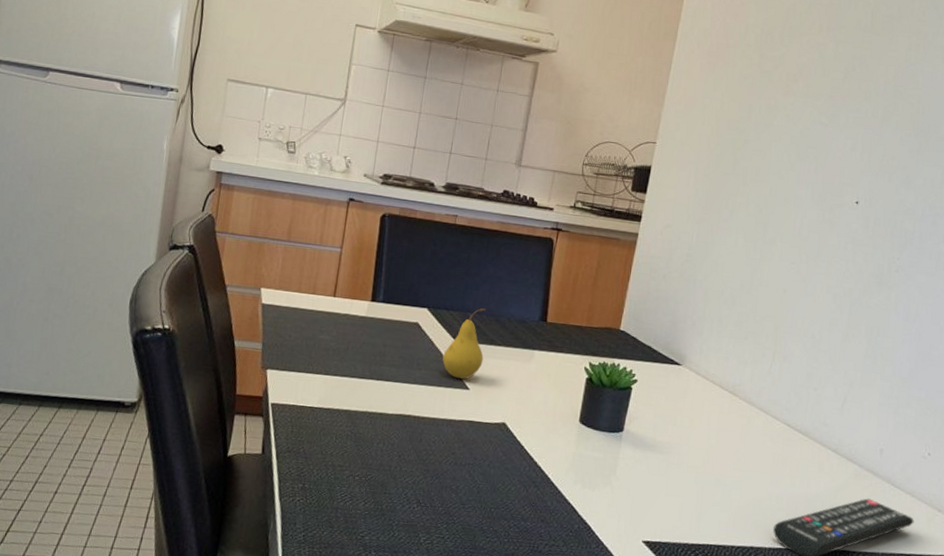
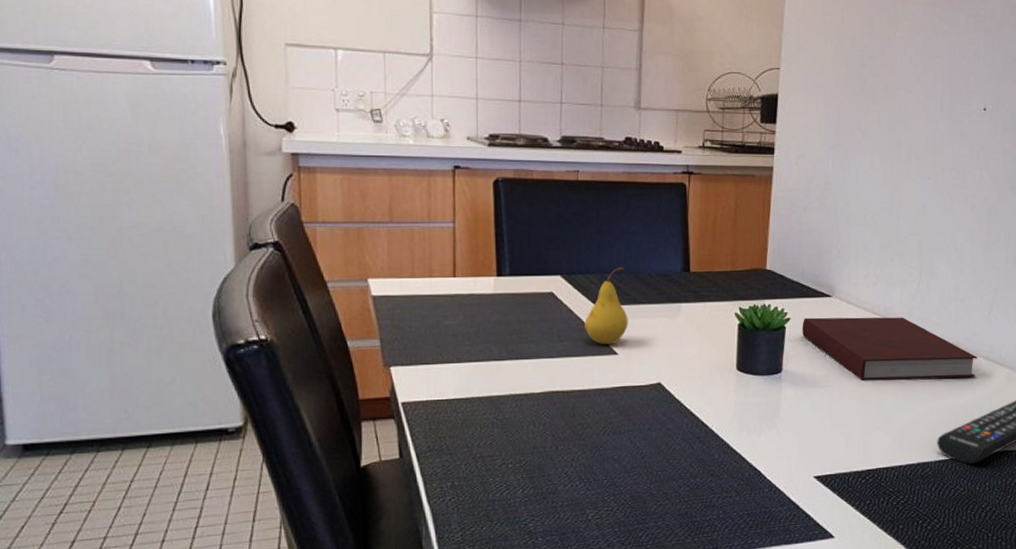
notebook: none [647,382,826,469] -> present [802,317,978,381]

